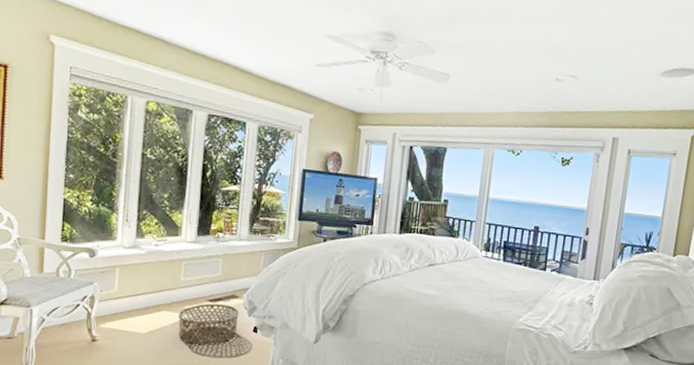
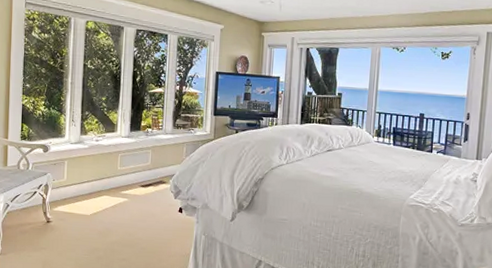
basket: present [178,303,239,345] -> none [116,188,167,224]

